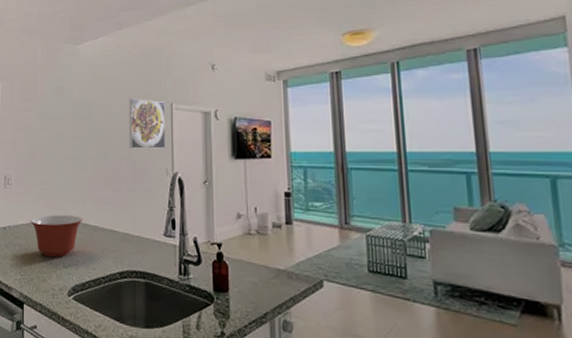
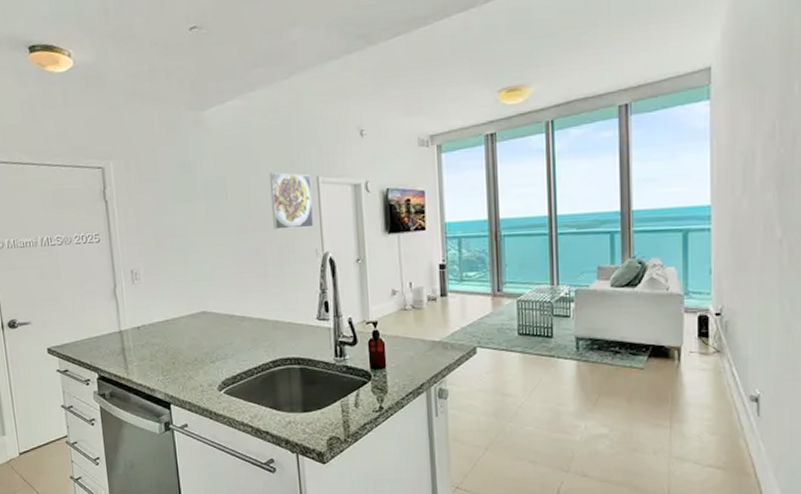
mixing bowl: present [30,215,83,257] -> none [168,307,228,353]

